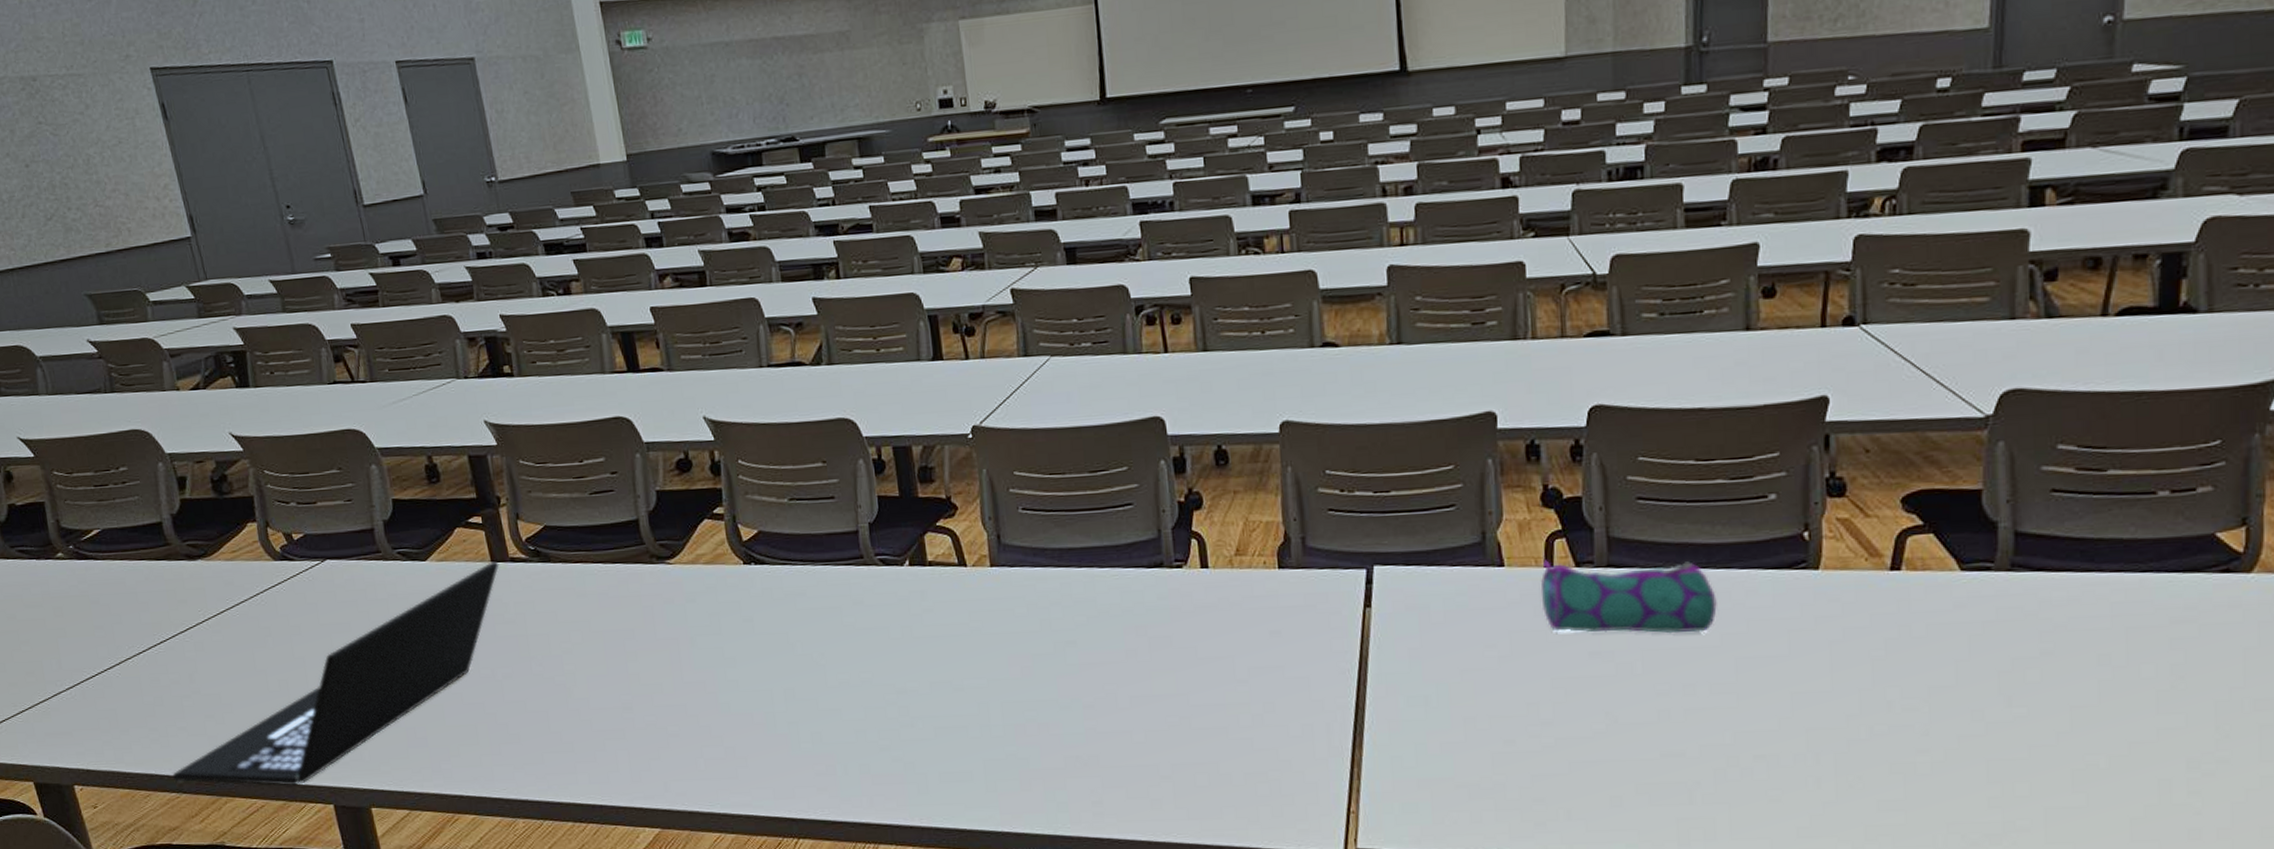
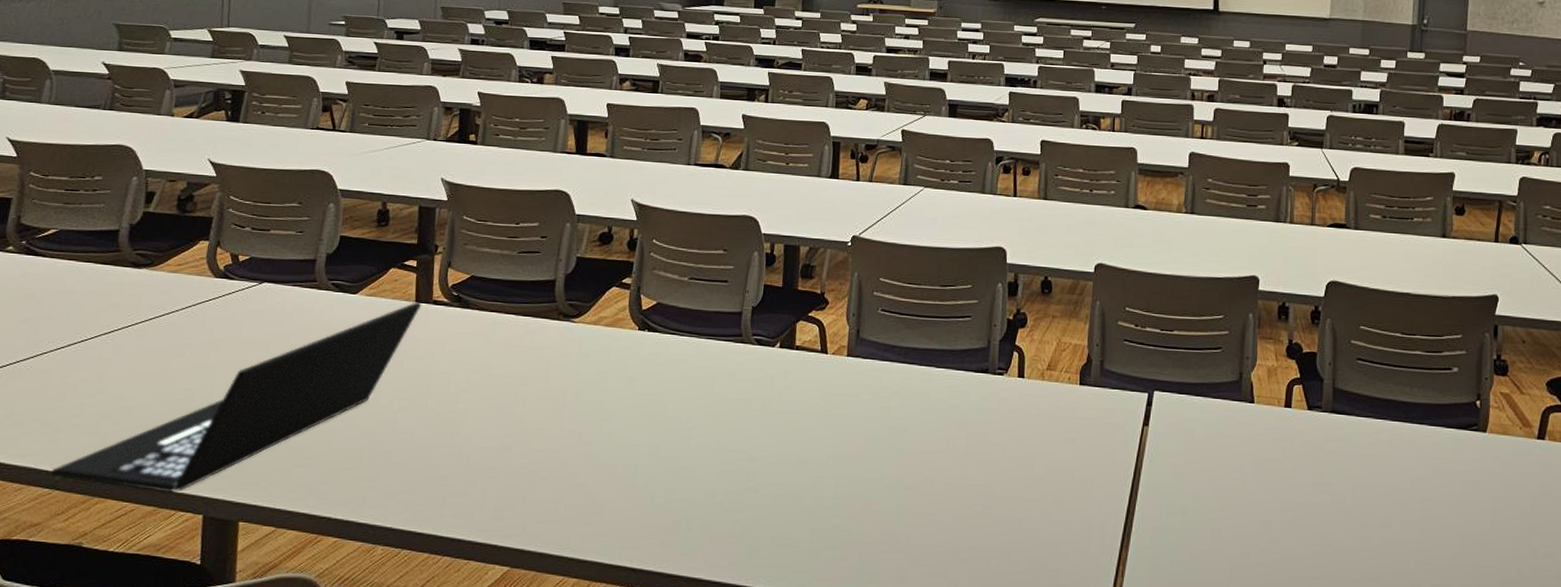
pencil case: present [1540,560,1717,634] -> none [1280,401,1411,475]

